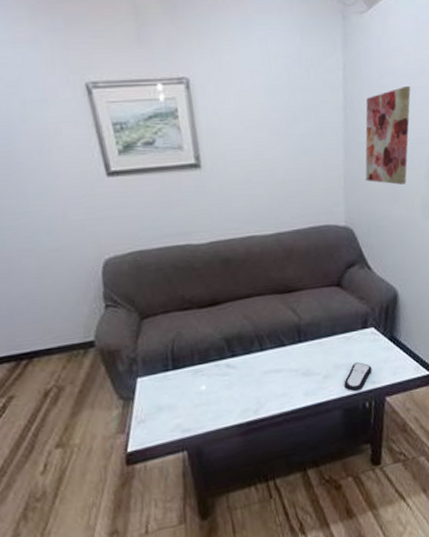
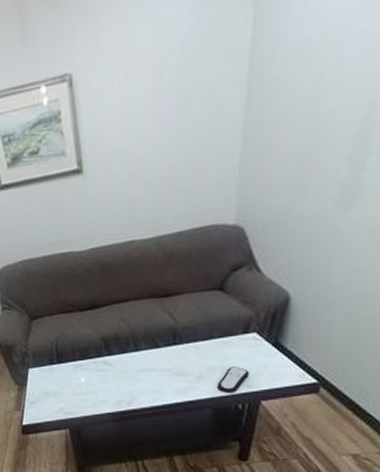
wall art: present [365,85,411,185] -> none [266,31,347,171]

